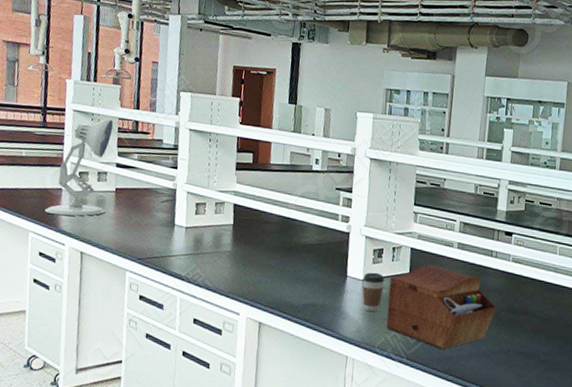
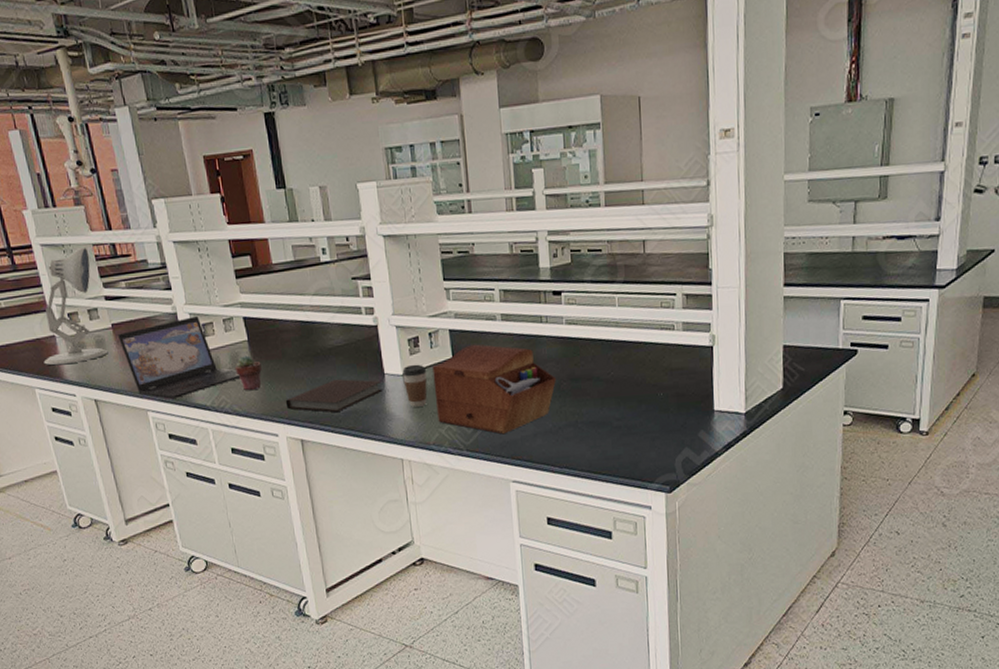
laptop: none [118,195,219,264] -> present [117,315,241,399]
potted succulent: none [215,237,240,270] -> present [234,355,262,391]
notebook: none [253,272,343,303] -> present [285,378,382,413]

